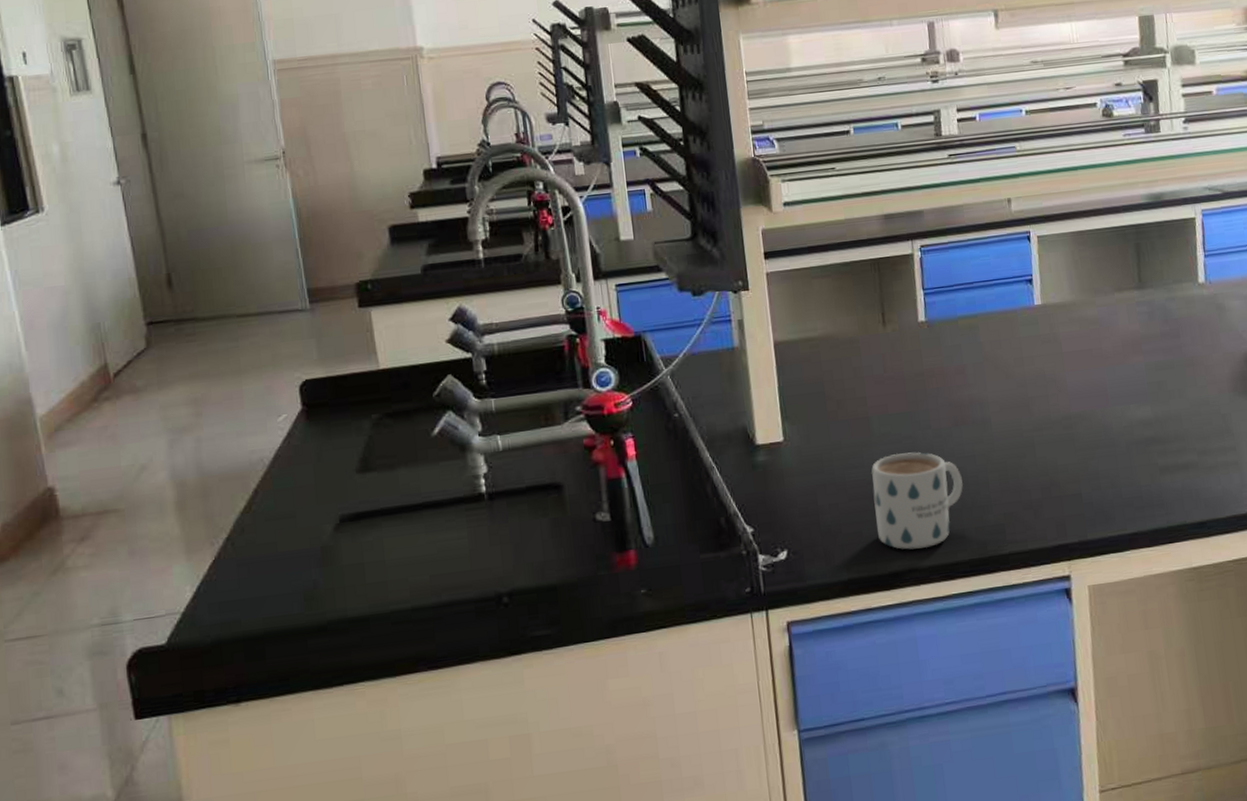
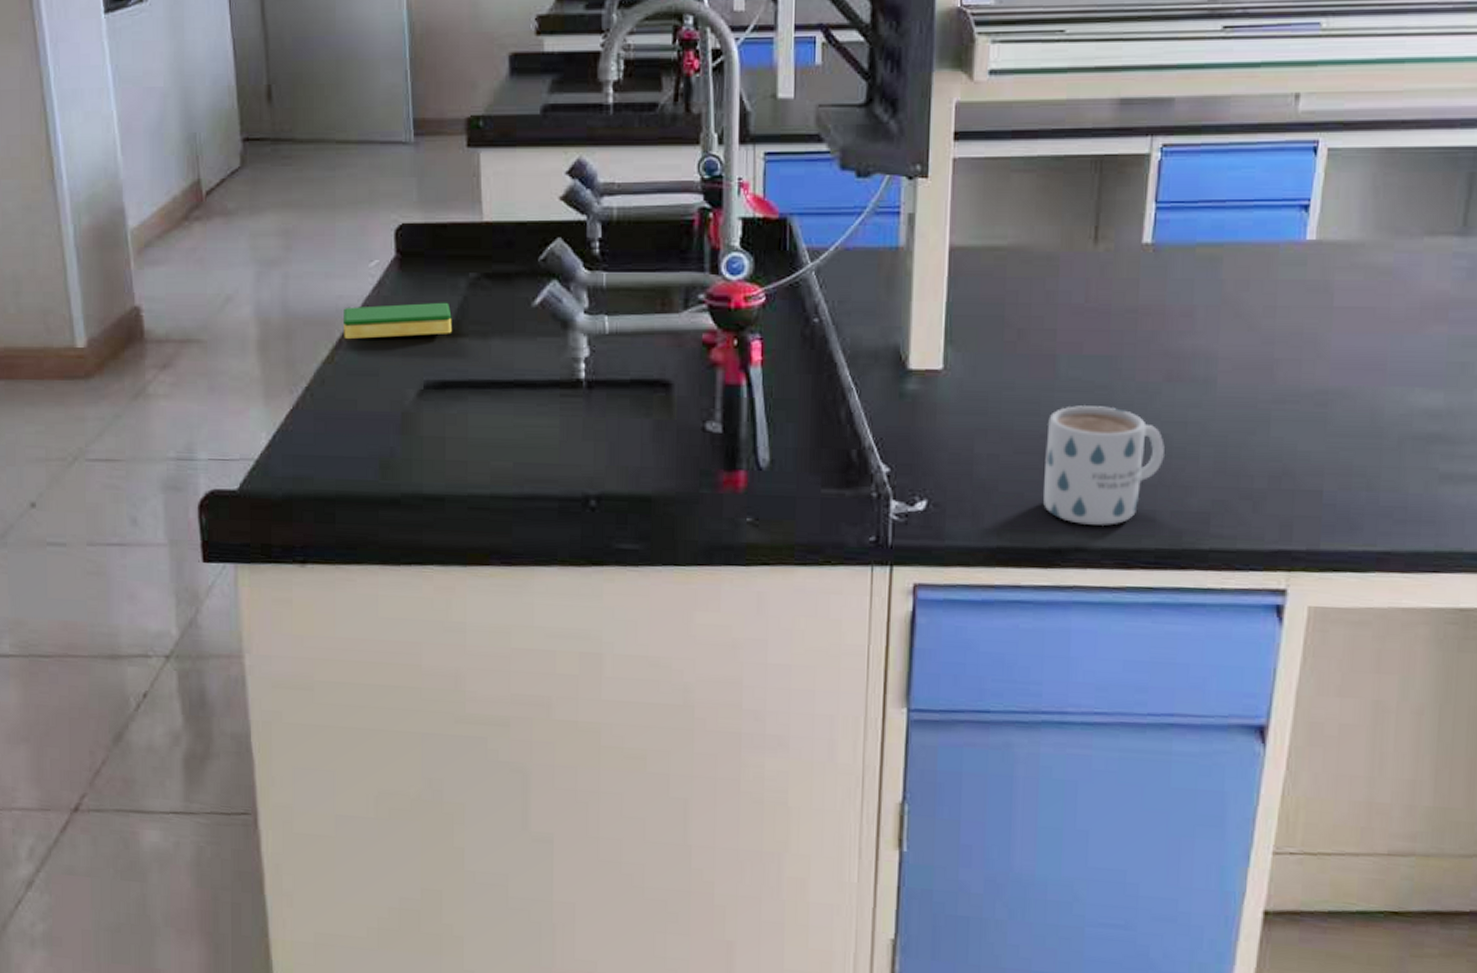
dish sponge: none [257,443,361,489] -> present [344,302,452,340]

